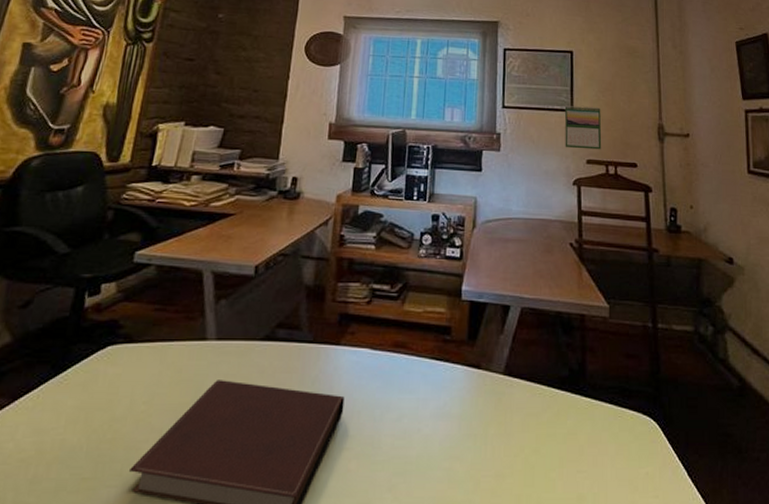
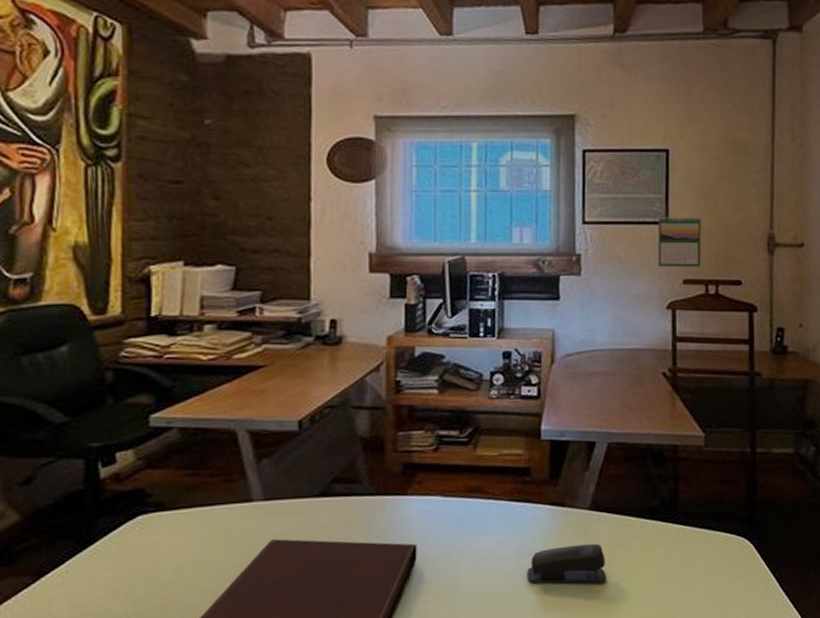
stapler: none [443,411,518,454] -> present [527,543,606,583]

